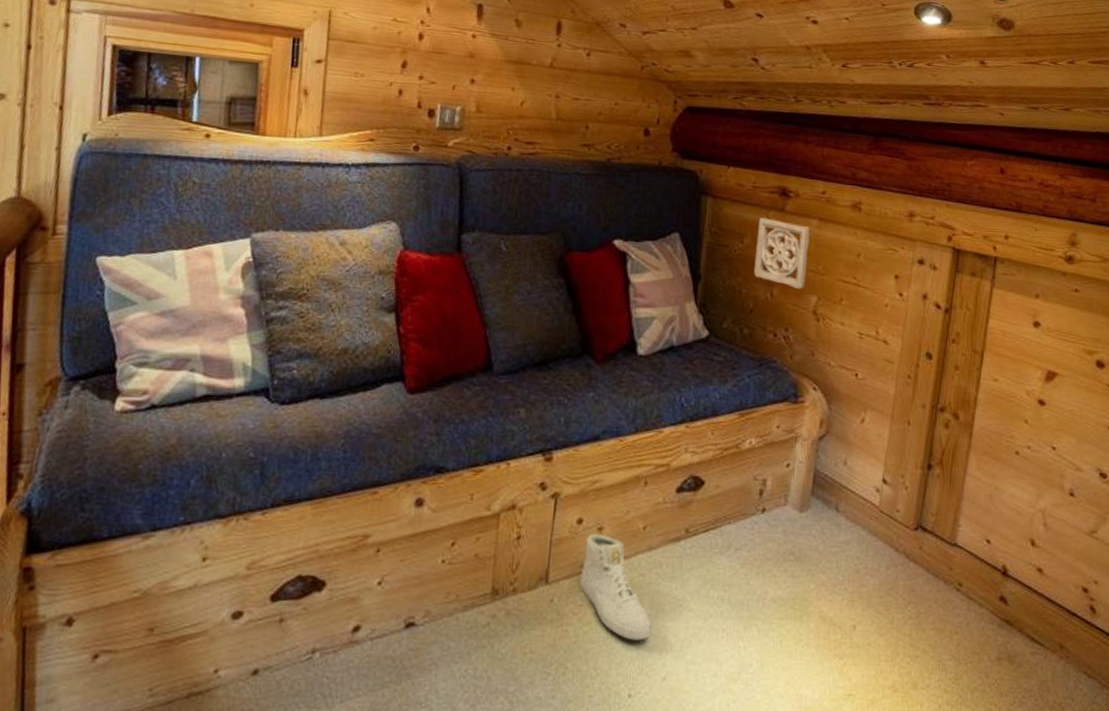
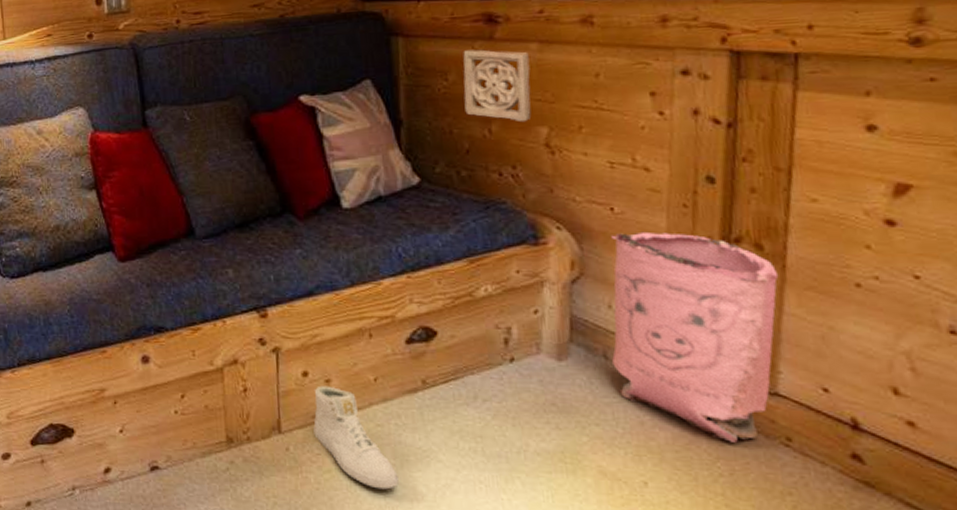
bag: none [842,397,967,588] -> present [611,231,779,442]

